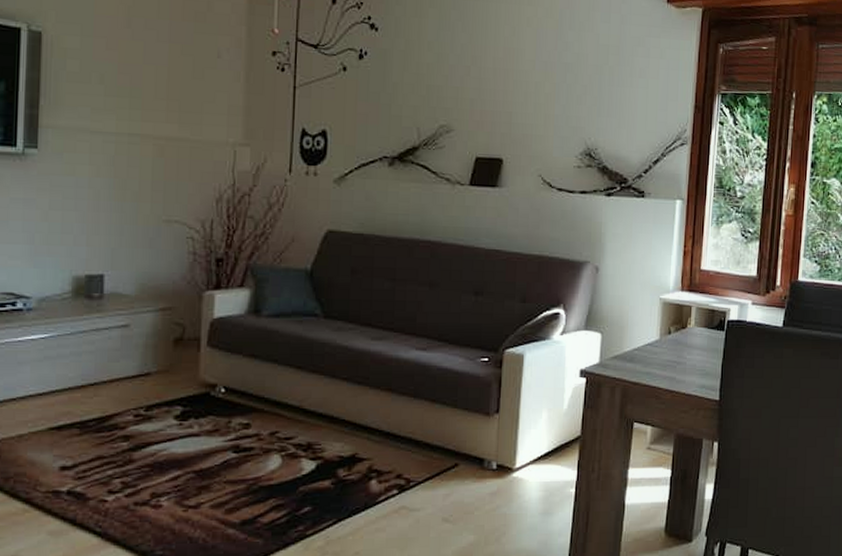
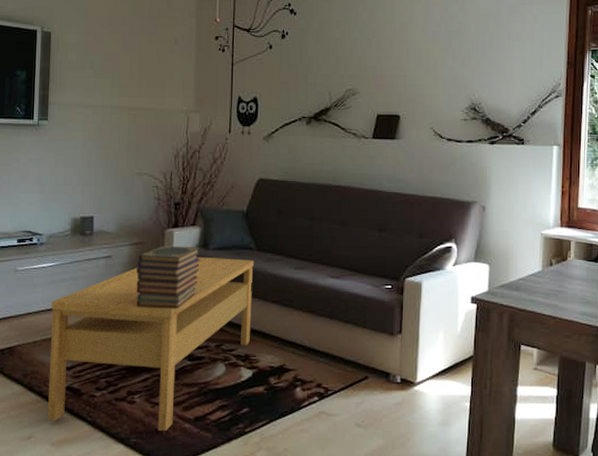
coffee table: none [39,325,320,540] -> present [48,256,254,432]
book stack: none [163,311,250,390] -> present [136,245,200,309]

